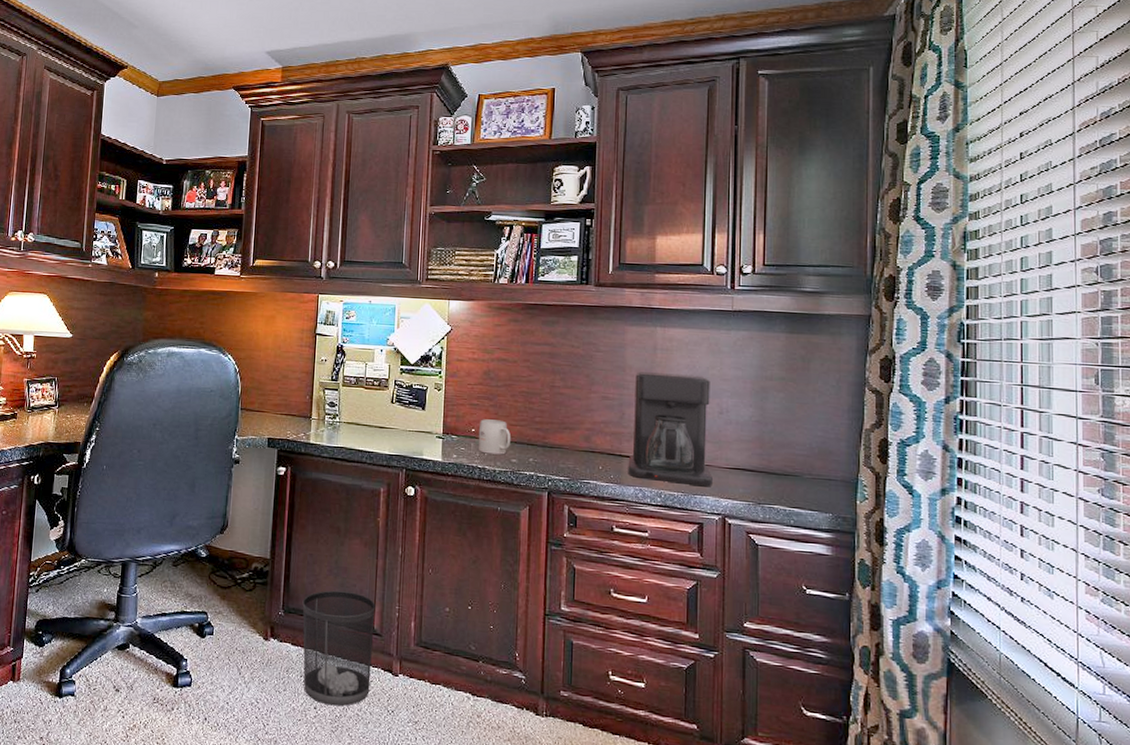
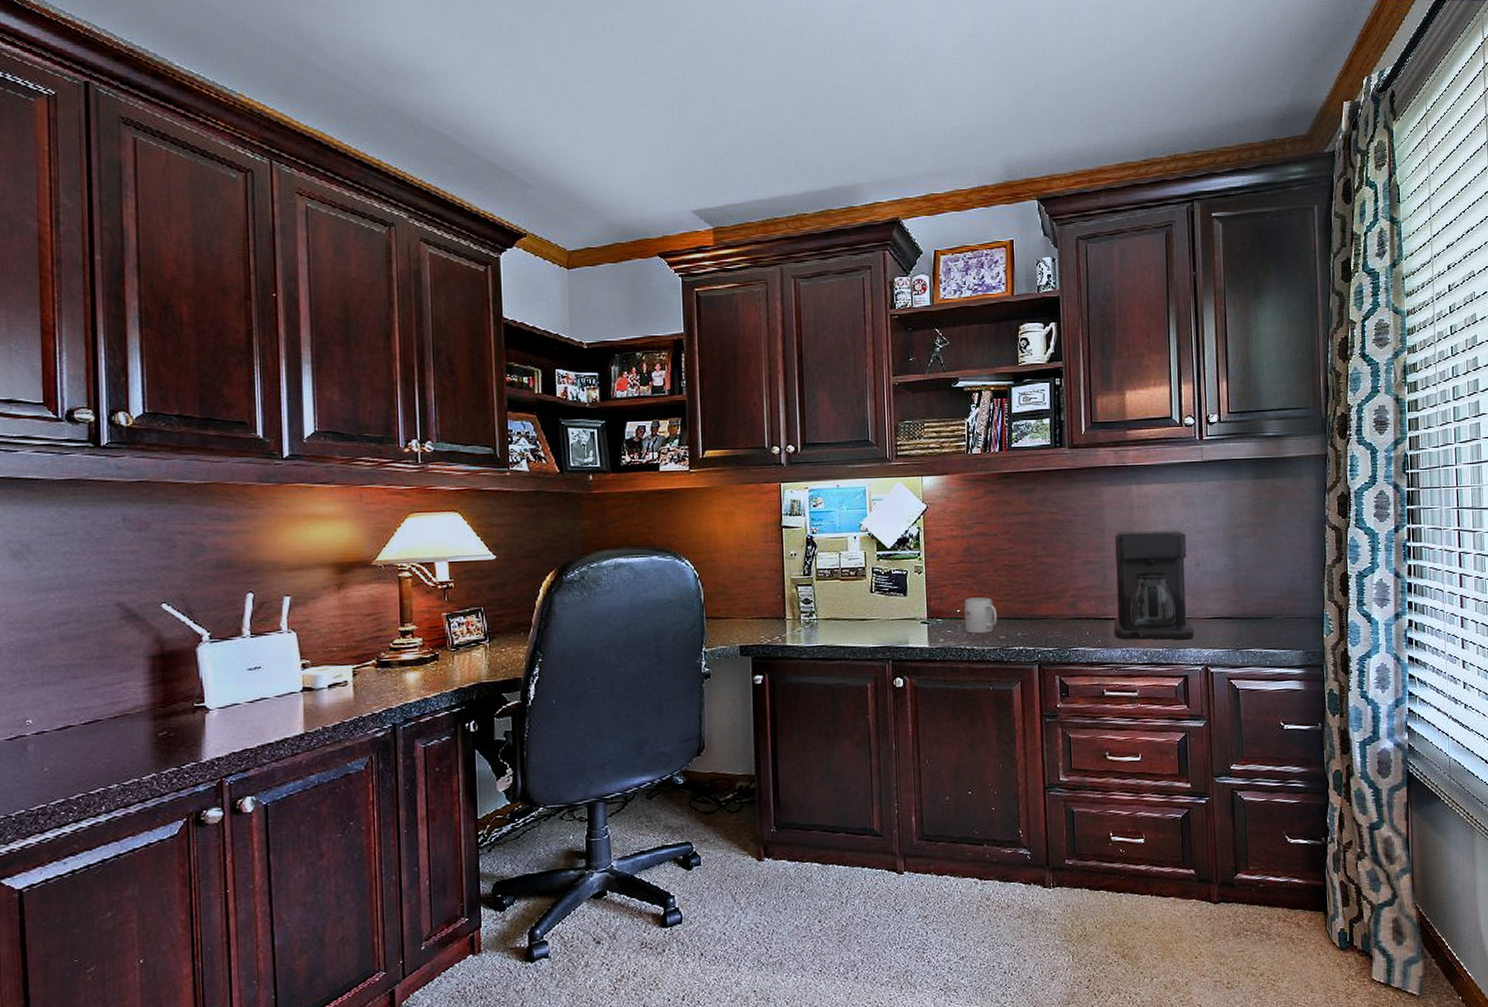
waste bin: present [302,590,376,706] -> none [795,796,875,916]

